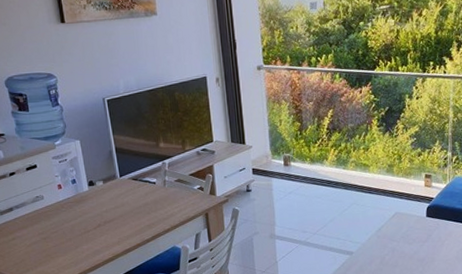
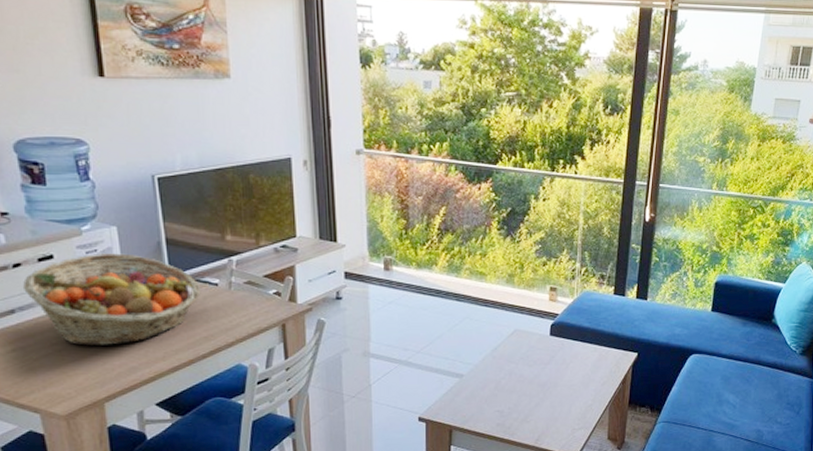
fruit basket: none [17,161,143,235] -> present [22,253,200,347]

